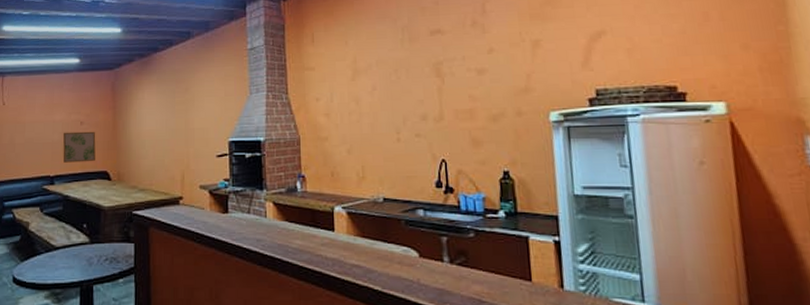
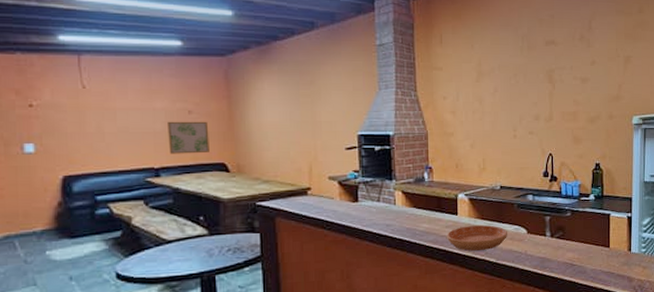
saucer: none [323,245,394,275] -> present [447,225,507,251]

